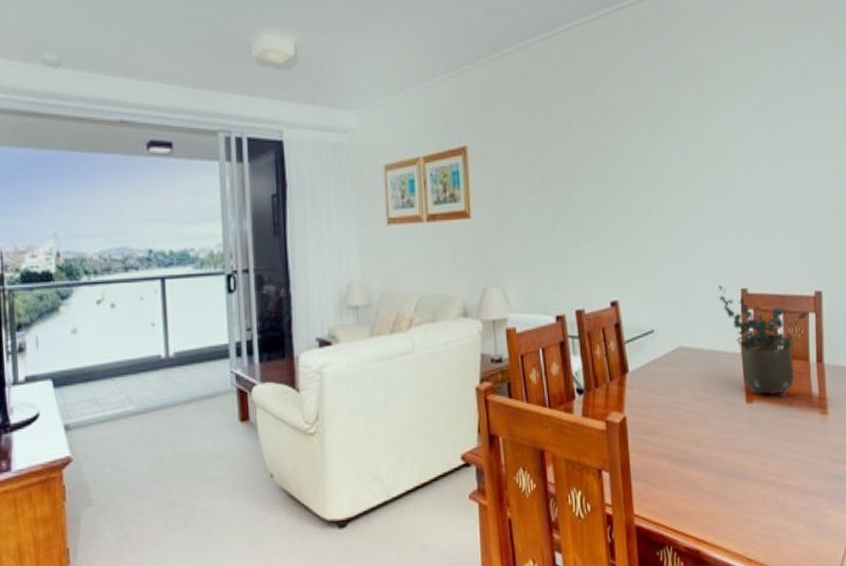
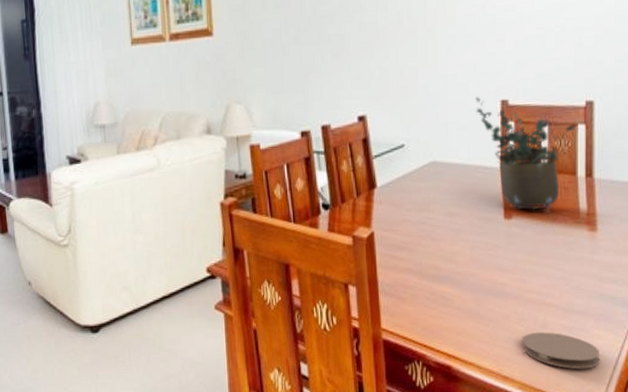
coaster: none [764,513,834,549] -> present [521,332,601,369]

